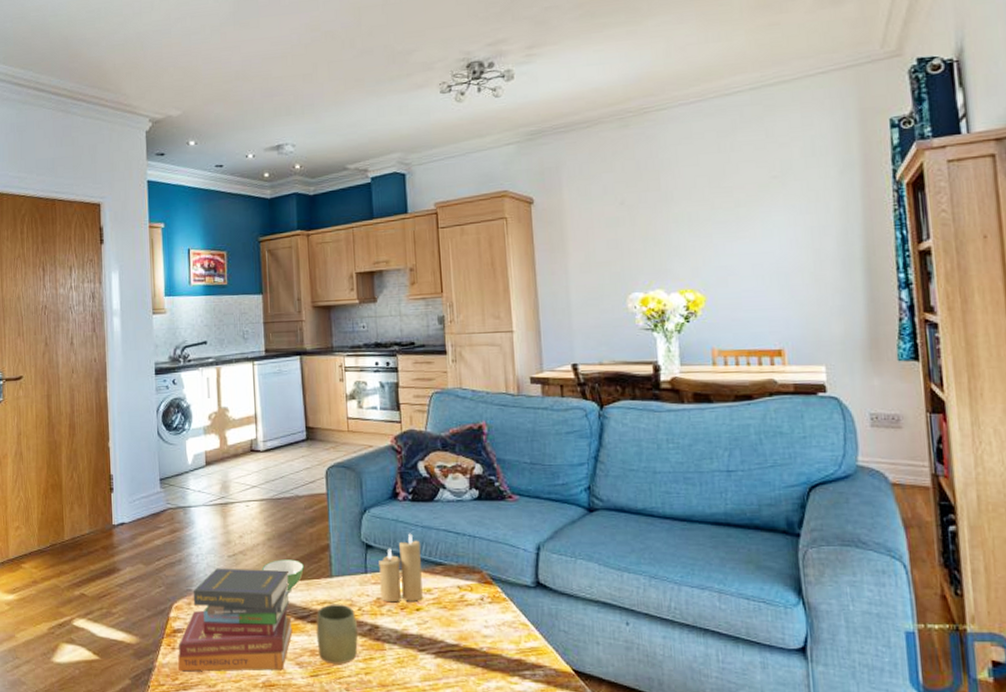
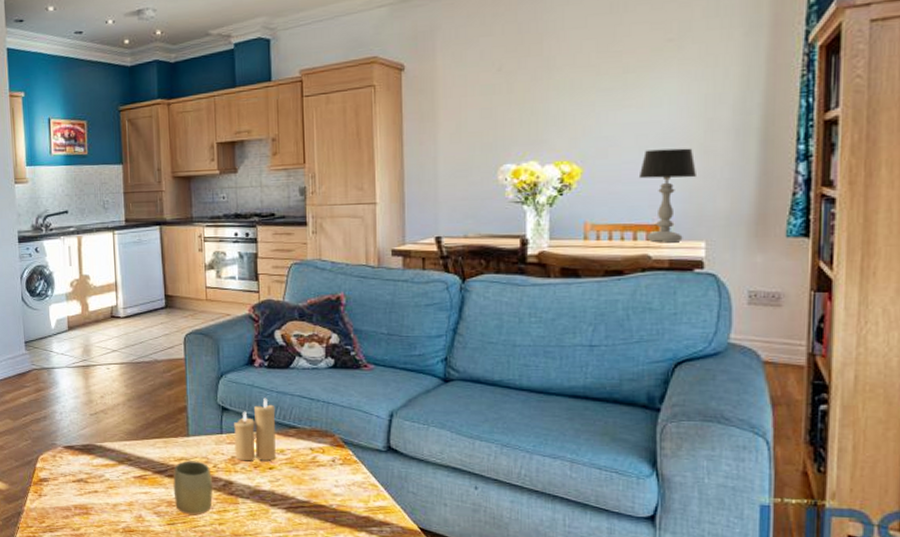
books: present [178,568,293,672] -> none [44,425,151,518]
bowl: present [261,559,305,593] -> none [121,419,163,449]
table lamp: none [757,276,810,368] -> present [638,148,696,243]

